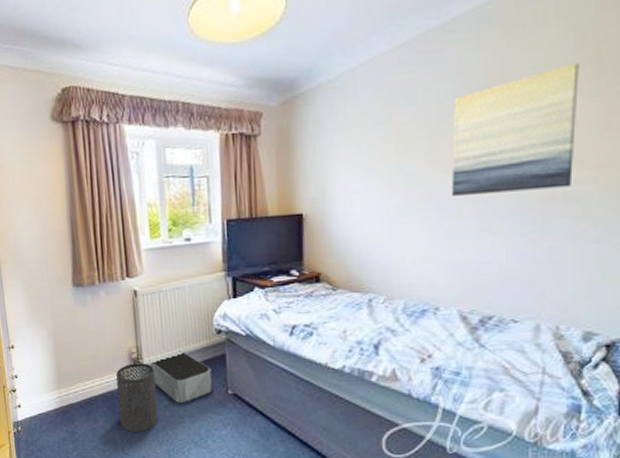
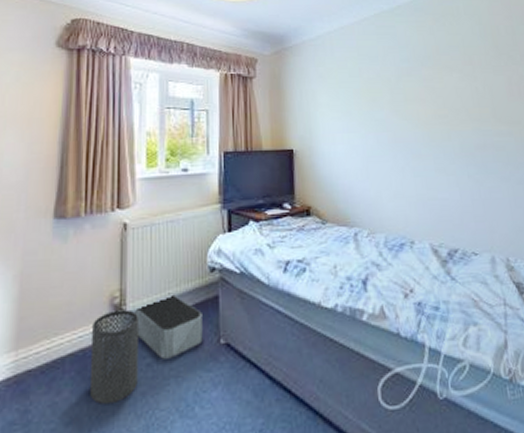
wall art: present [452,62,579,196] -> none [405,46,496,140]

